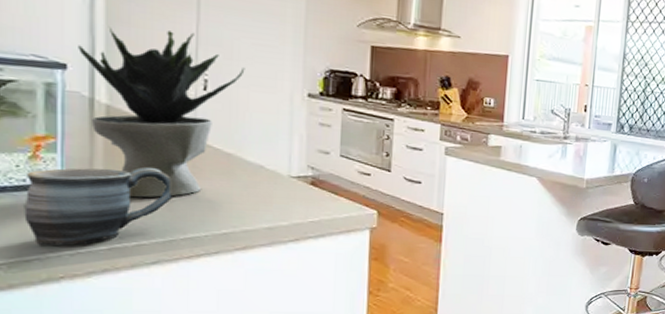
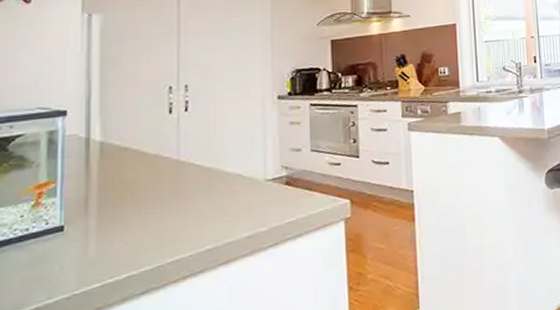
mug: present [24,167,172,246] -> none [26,195,159,293]
potted plant: present [78,27,245,198] -> none [77,59,221,229]

